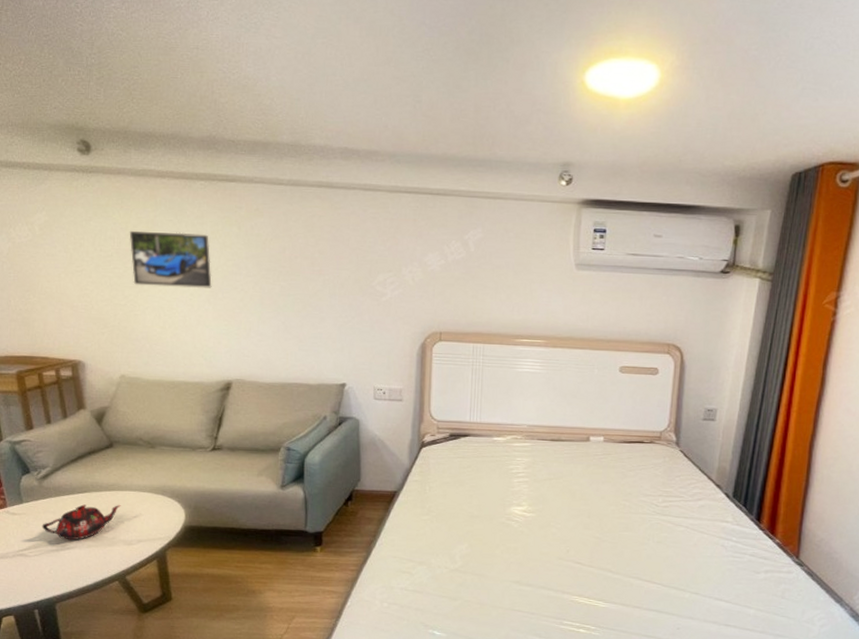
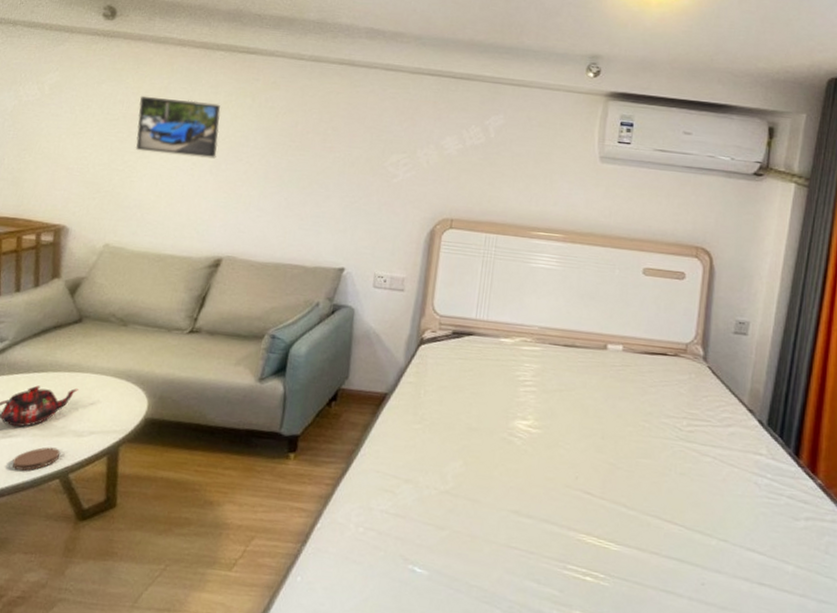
coaster: none [74,555,116,576] -> present [11,447,60,471]

